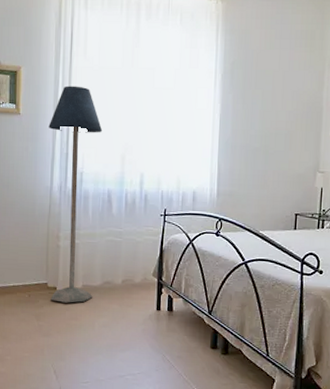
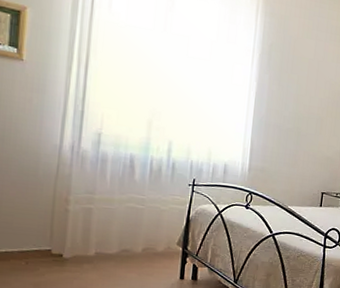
floor lamp: present [48,86,103,303] -> none [54,38,127,272]

